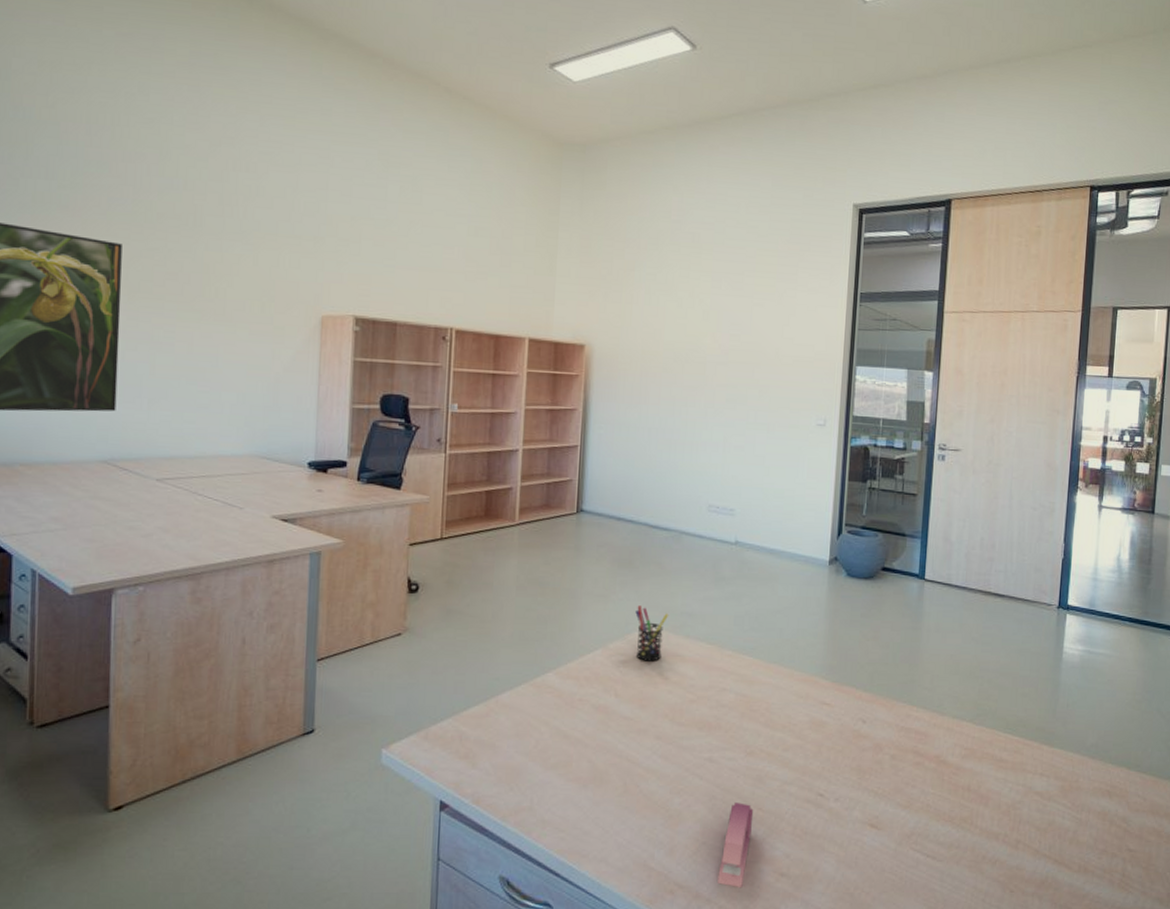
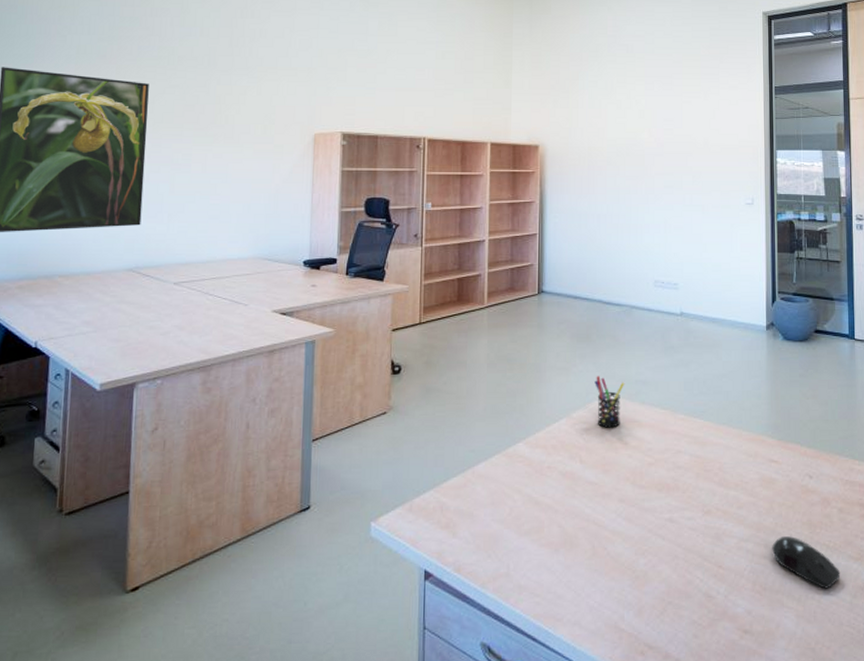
stapler: present [718,802,754,887] -> none [685,561,715,646]
computer mouse: none [816,781,887,835] -> present [772,536,841,589]

